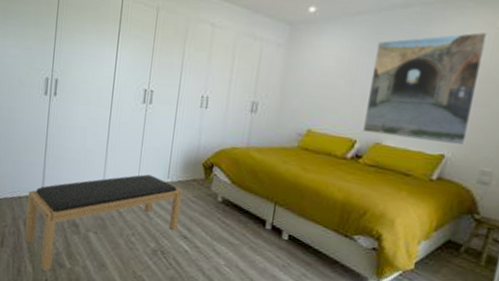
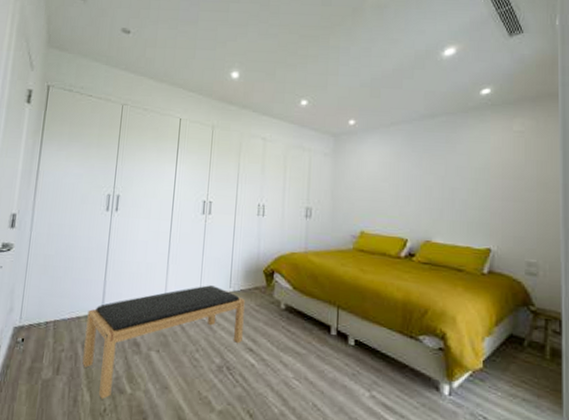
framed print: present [363,31,488,146] -> none [412,135,507,239]

